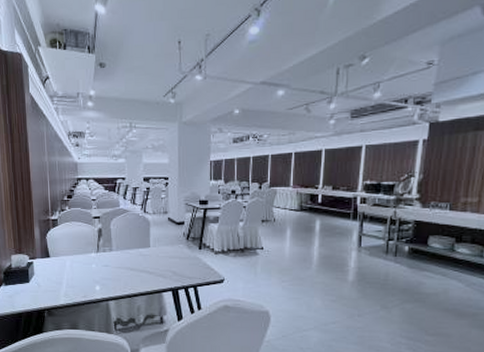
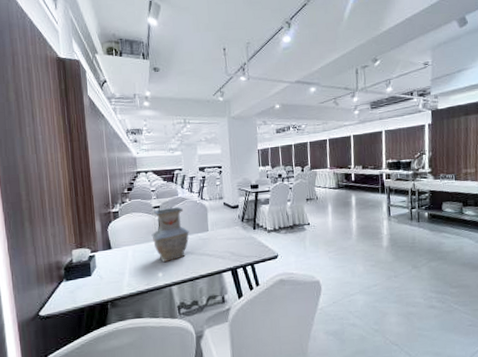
vase: none [90,218,130,275] -> present [151,206,189,262]

